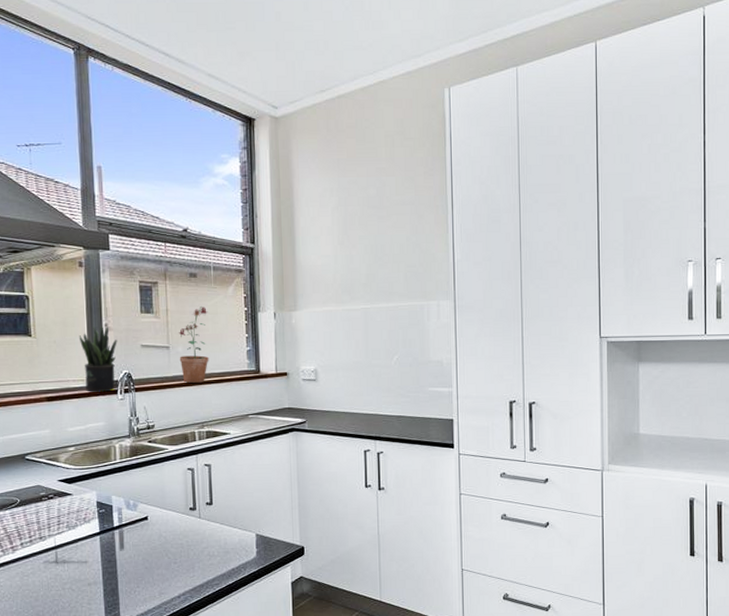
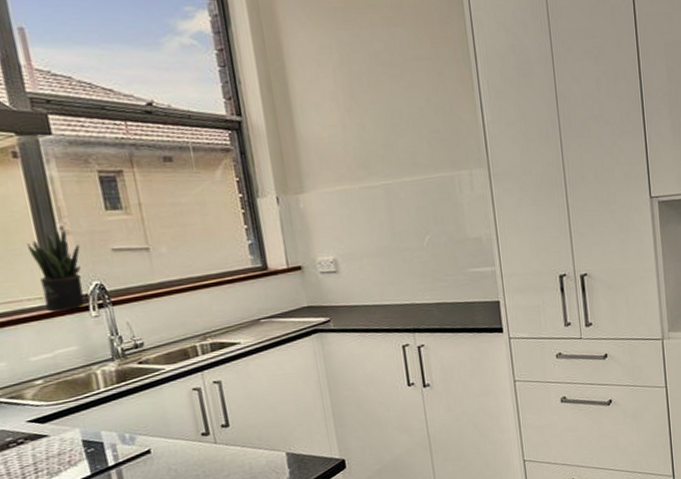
potted plant: present [178,306,209,383] -> none [158,196,203,289]

